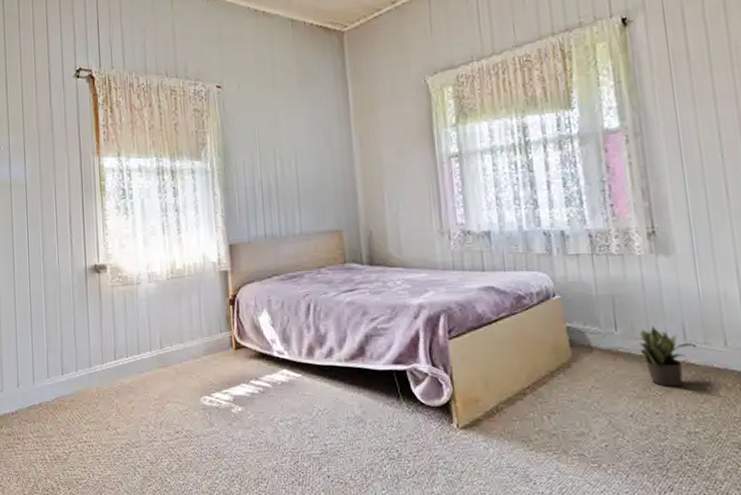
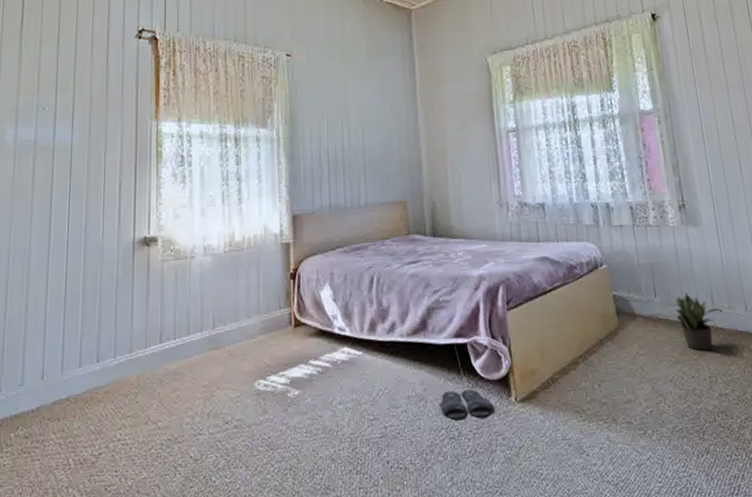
slippers: none [379,414,433,443] -> present [439,389,492,421]

